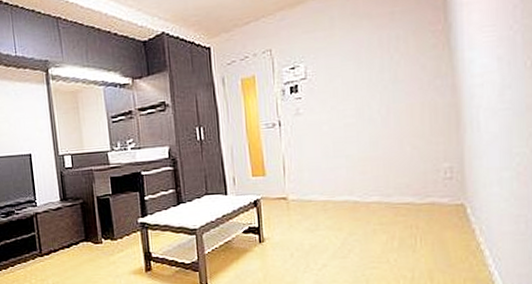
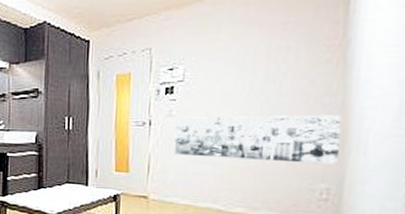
wall art: none [304,96,457,152] -> present [173,115,342,165]

